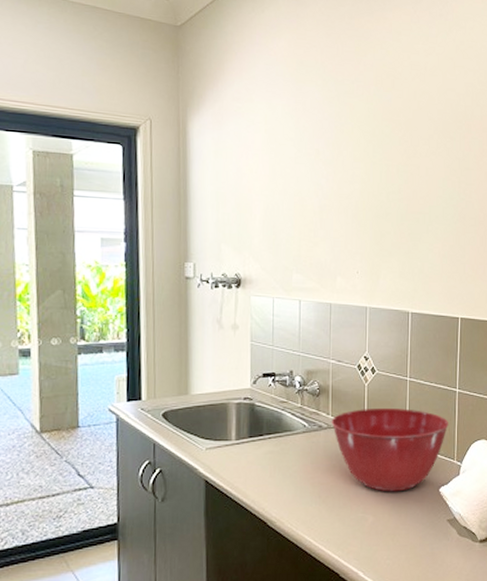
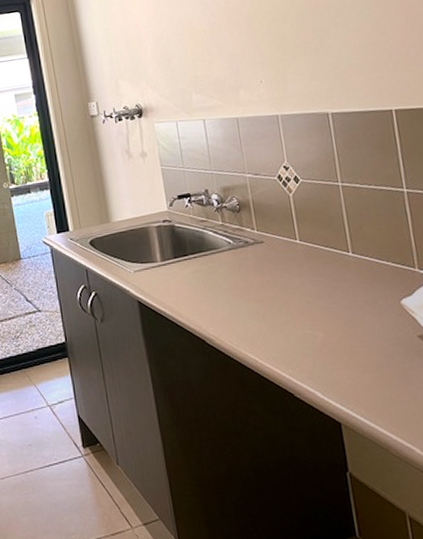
mixing bowl: present [331,407,449,492] -> none [257,216,401,307]

